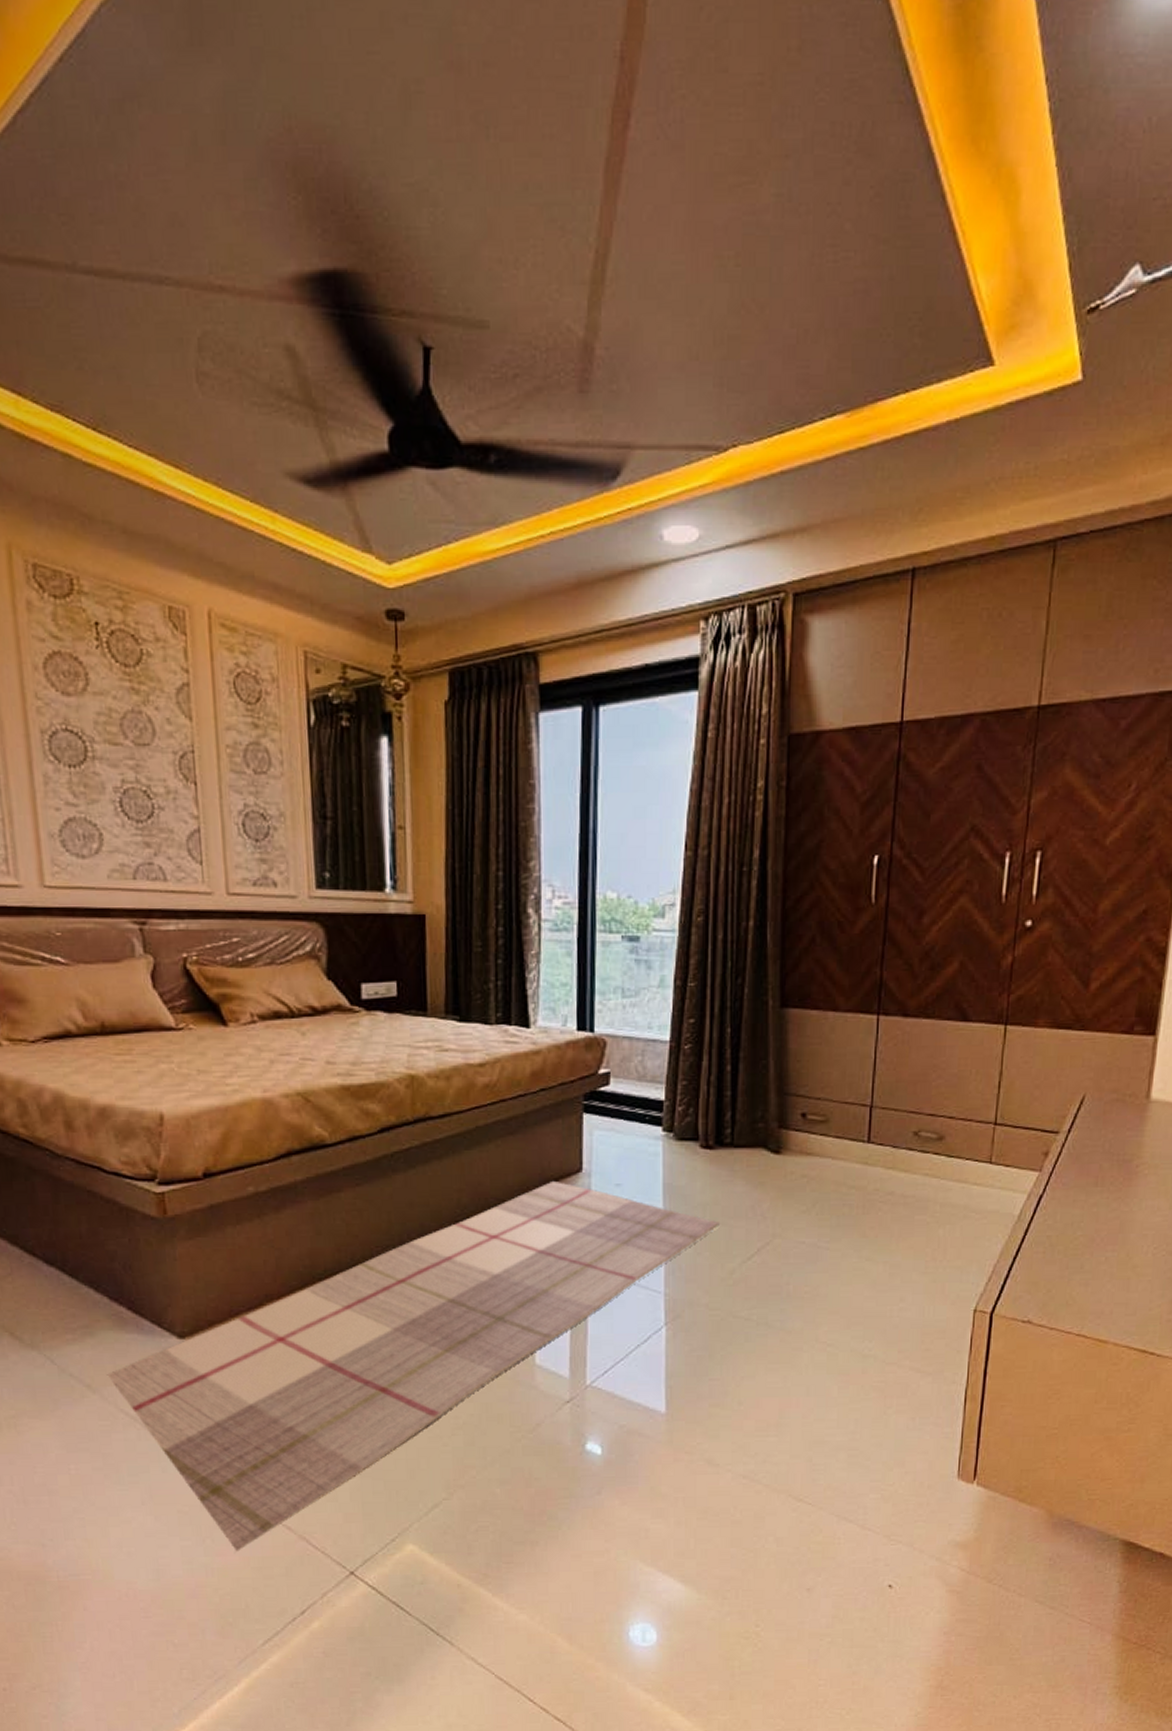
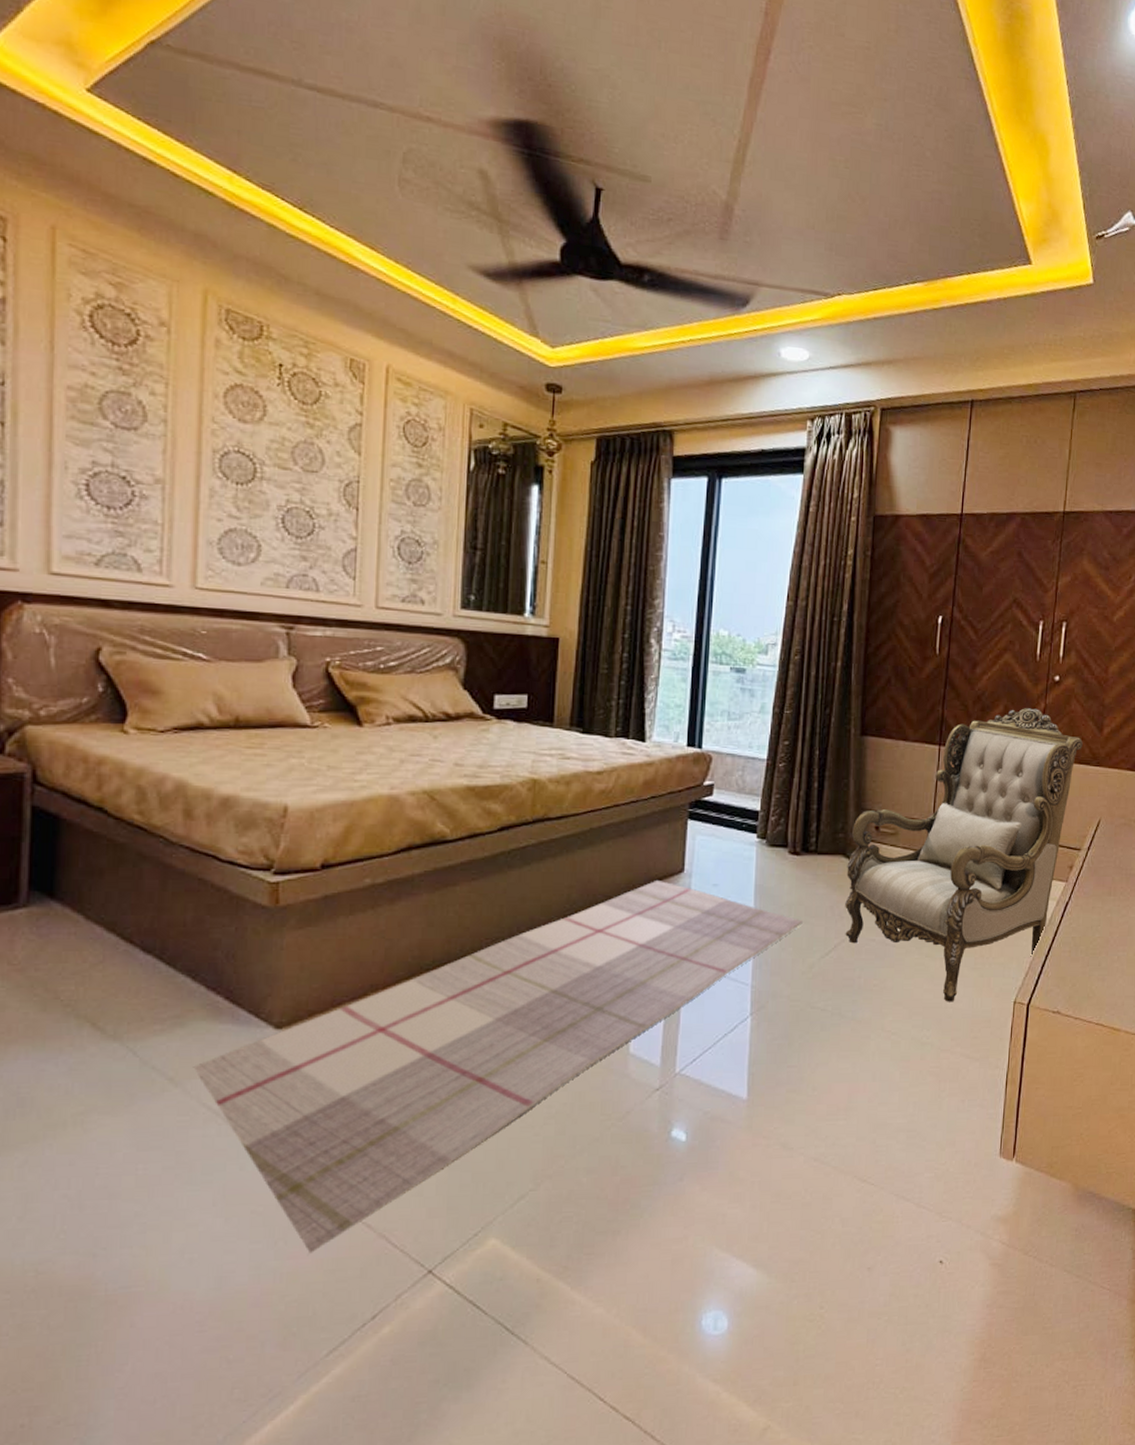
armchair: none [768,963,1063,1311] -> present [845,708,1083,1002]

